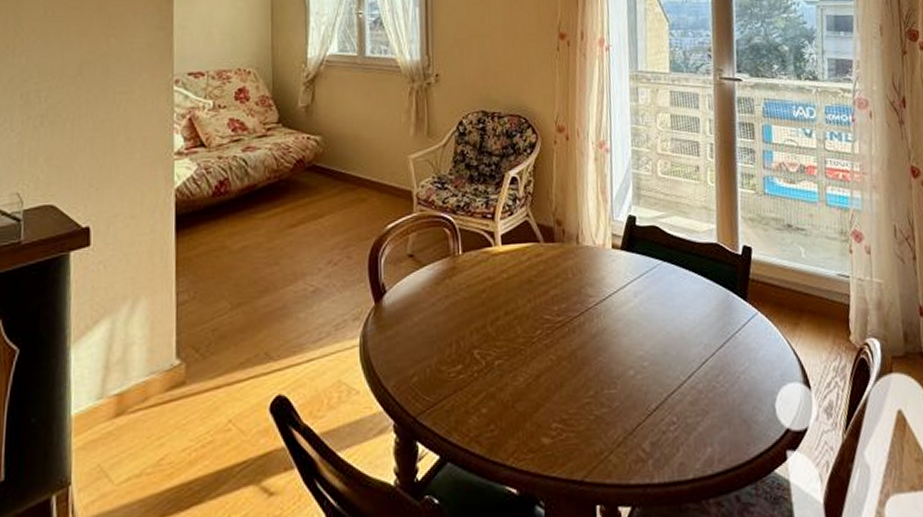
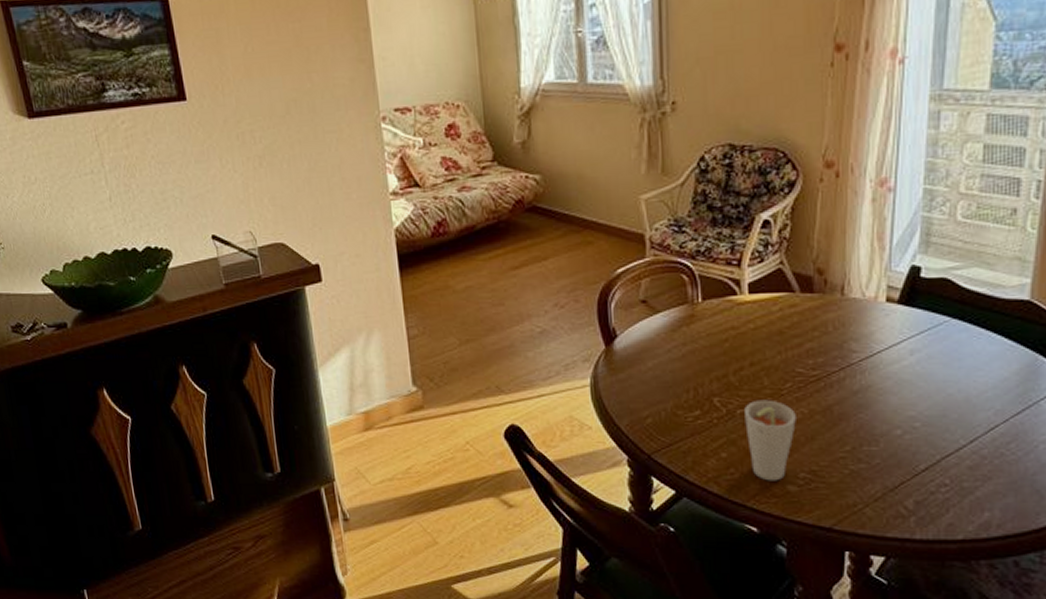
cup: none [501,348,547,435] -> present [744,399,796,481]

